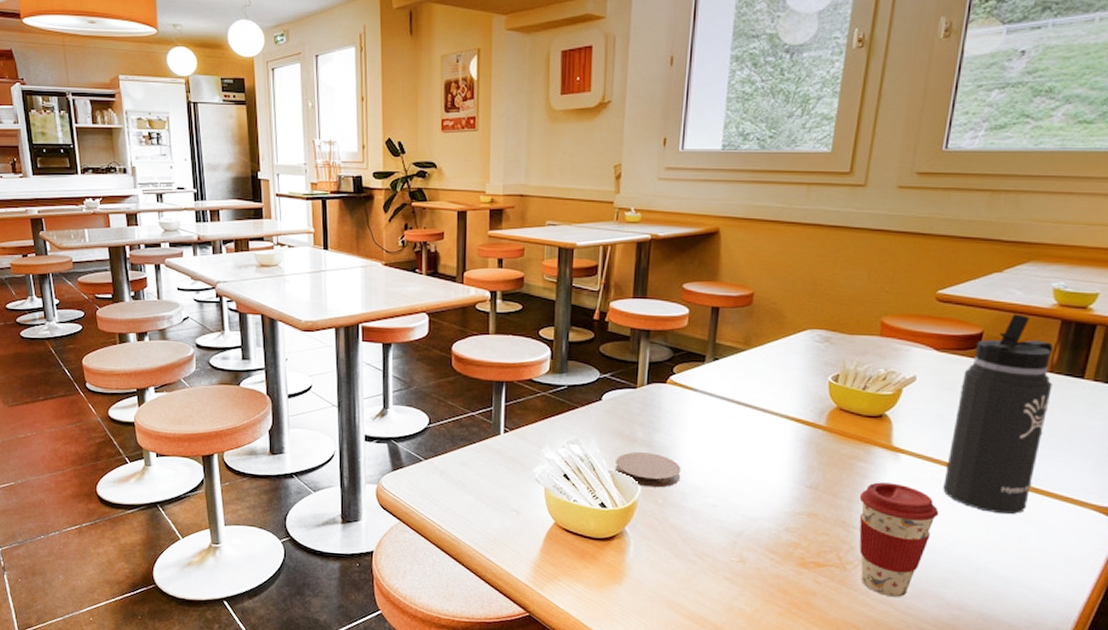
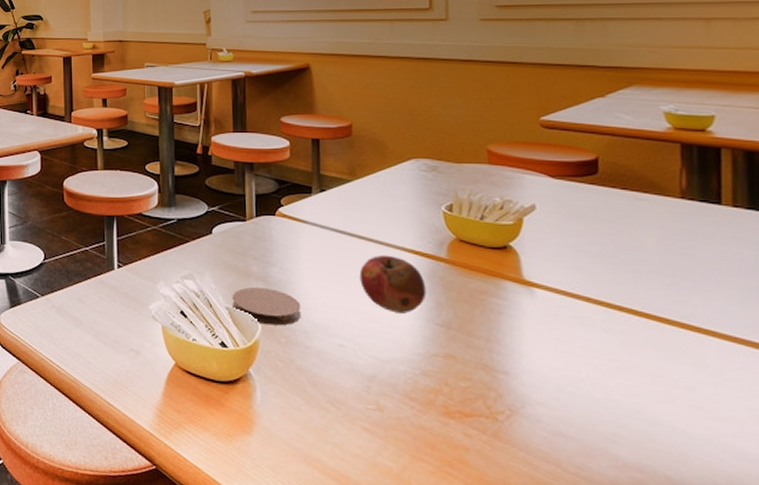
fruit: none [740,422,802,476] -> present [359,254,427,313]
coffee cup: present [859,482,939,598] -> none [497,320,592,456]
thermos bottle: present [943,314,1053,514] -> none [586,138,692,357]

